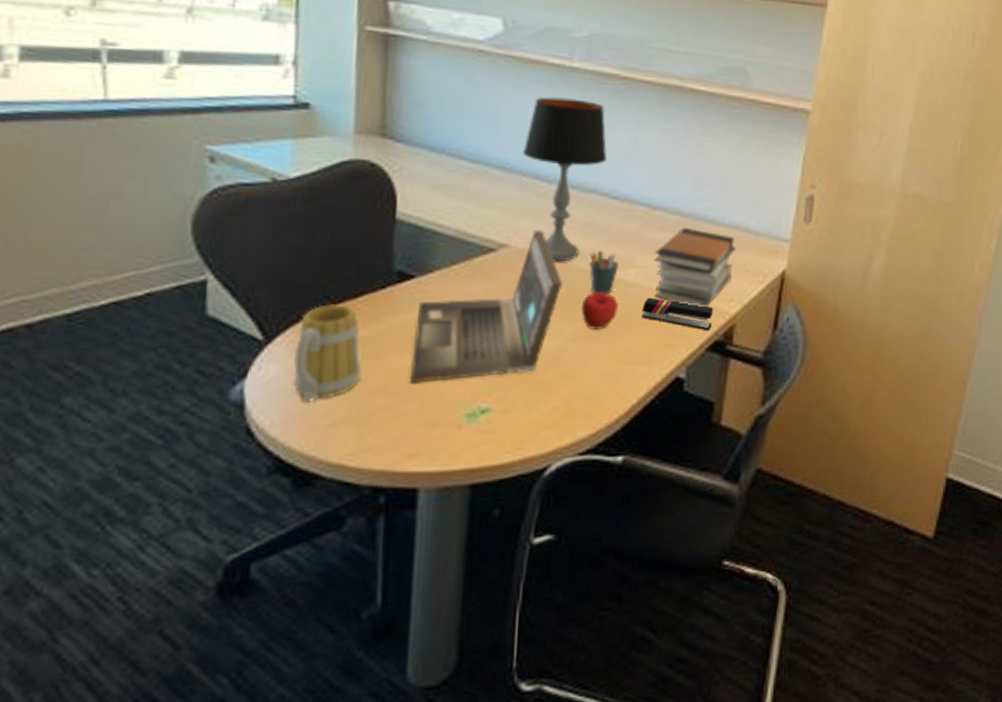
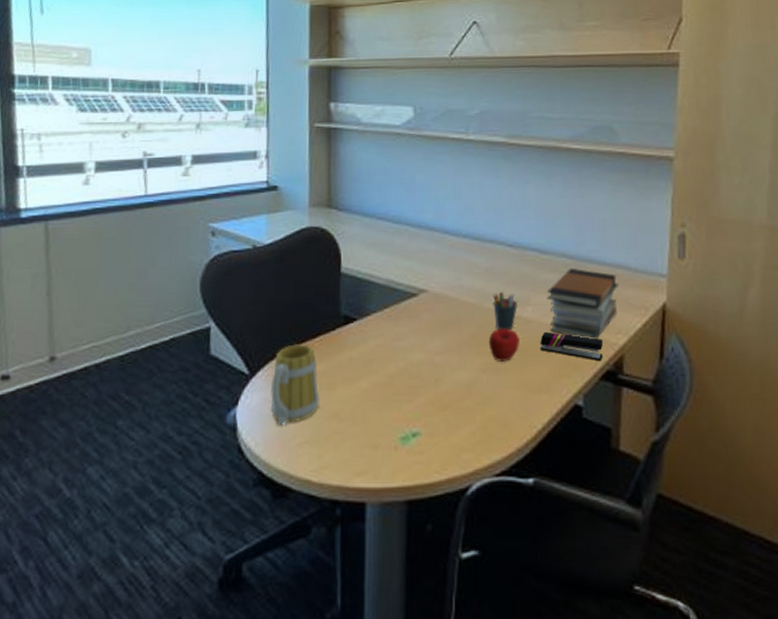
laptop: present [410,230,564,383] -> none [356,276,473,410]
table lamp: present [522,96,608,262] -> none [434,165,502,303]

